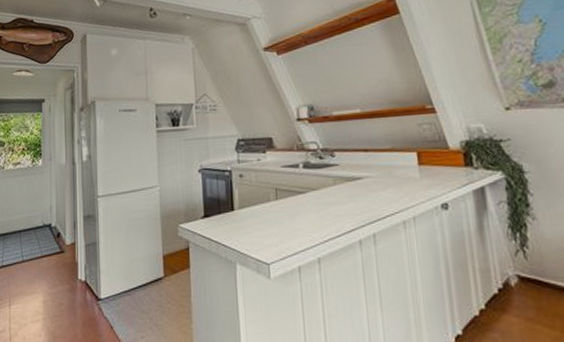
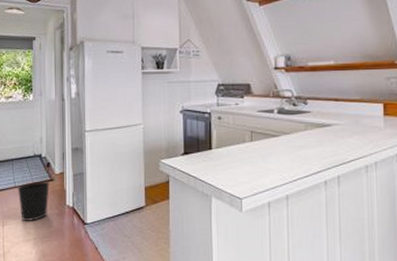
wastebasket: none [25,253,60,299] -> present [17,181,50,221]

